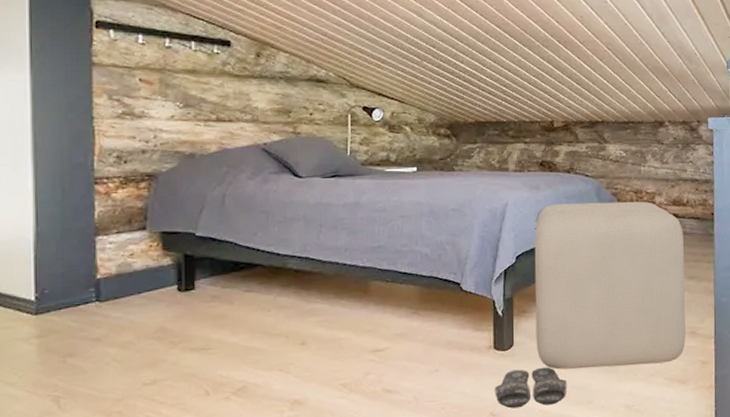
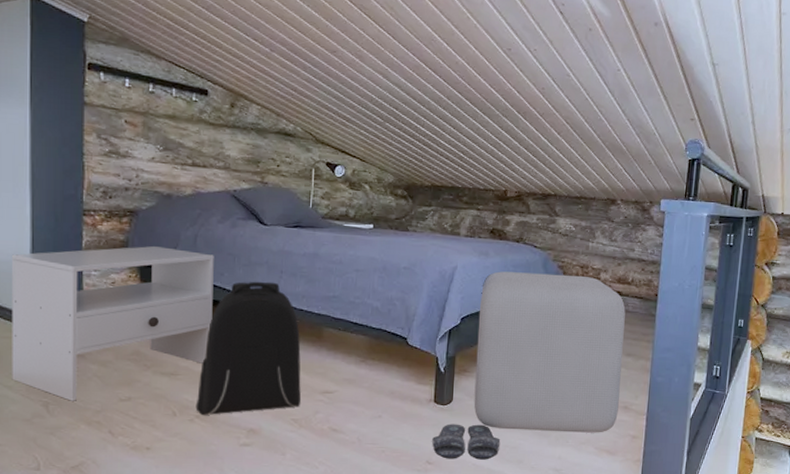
nightstand: none [13,210,246,392] -> present [12,245,214,401]
backpack: none [231,237,349,391] -> present [195,281,301,415]

